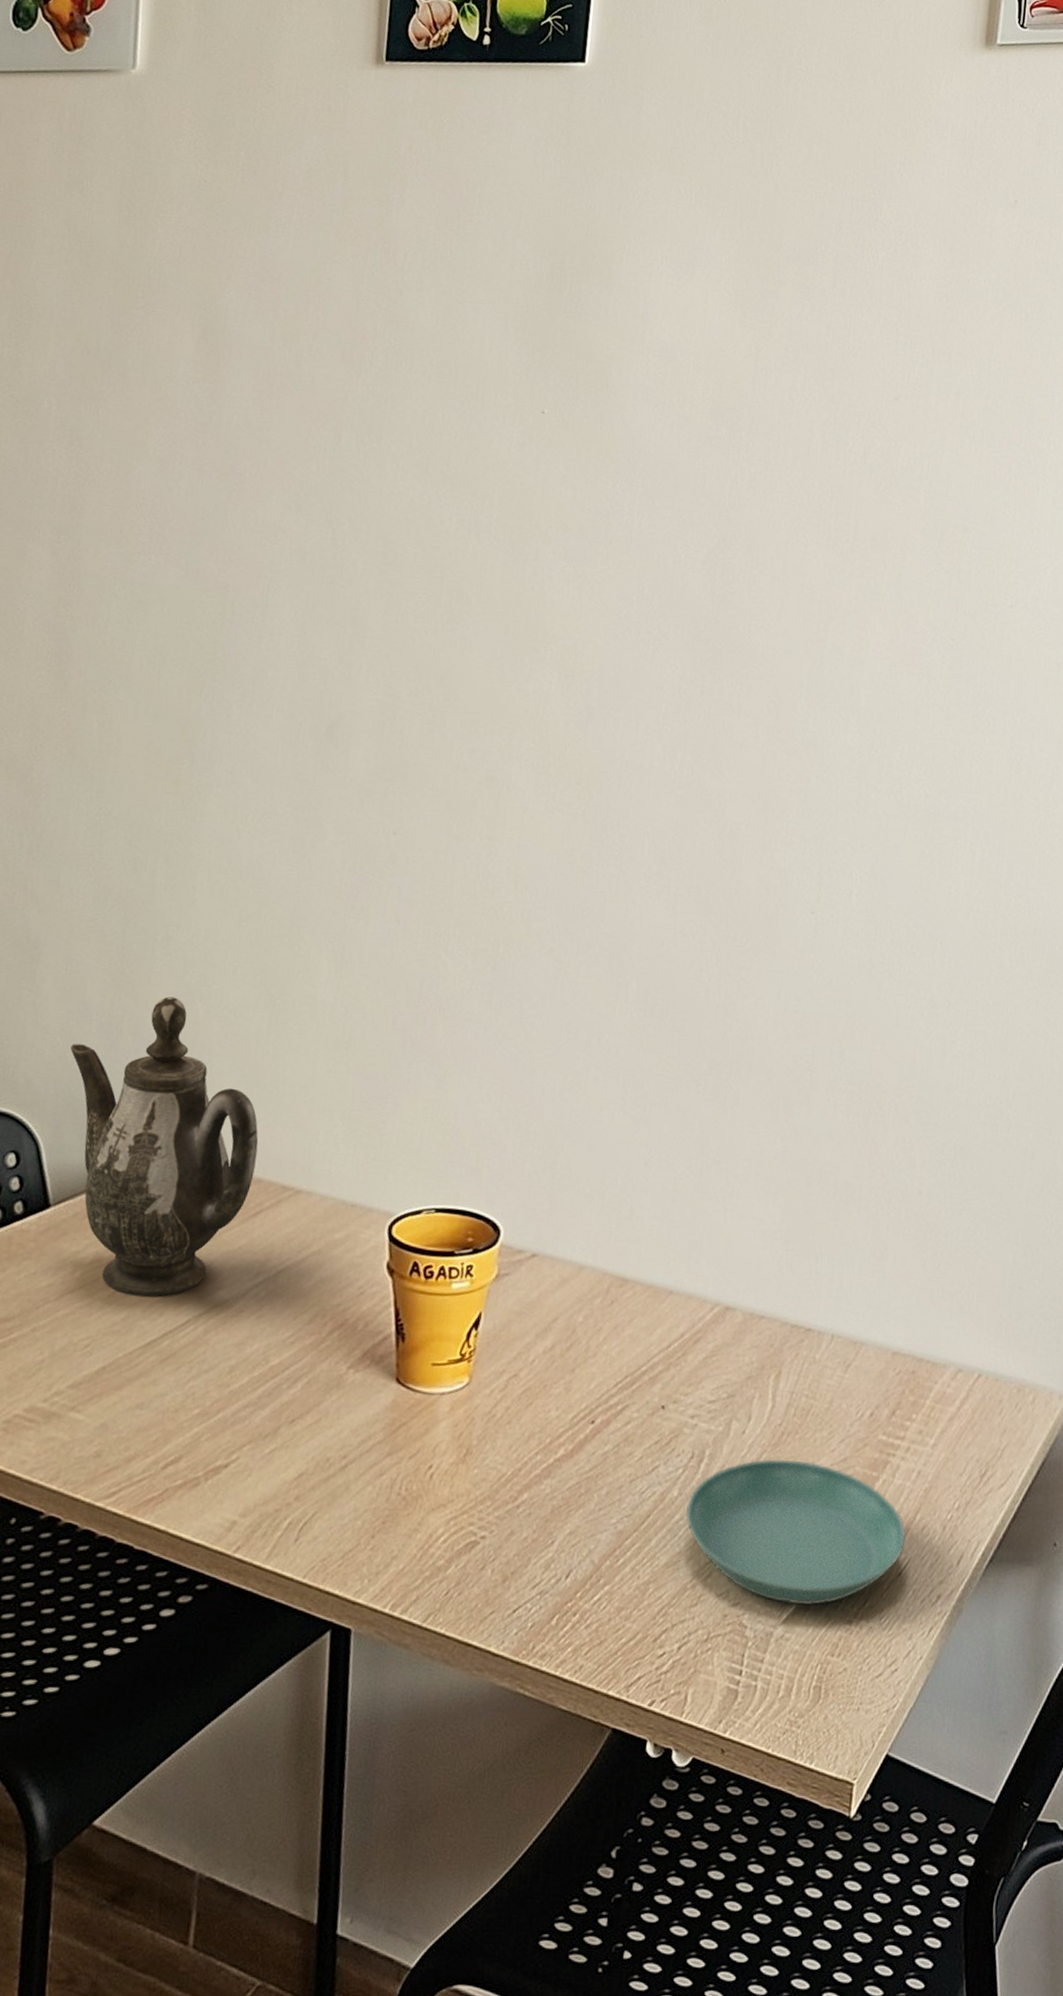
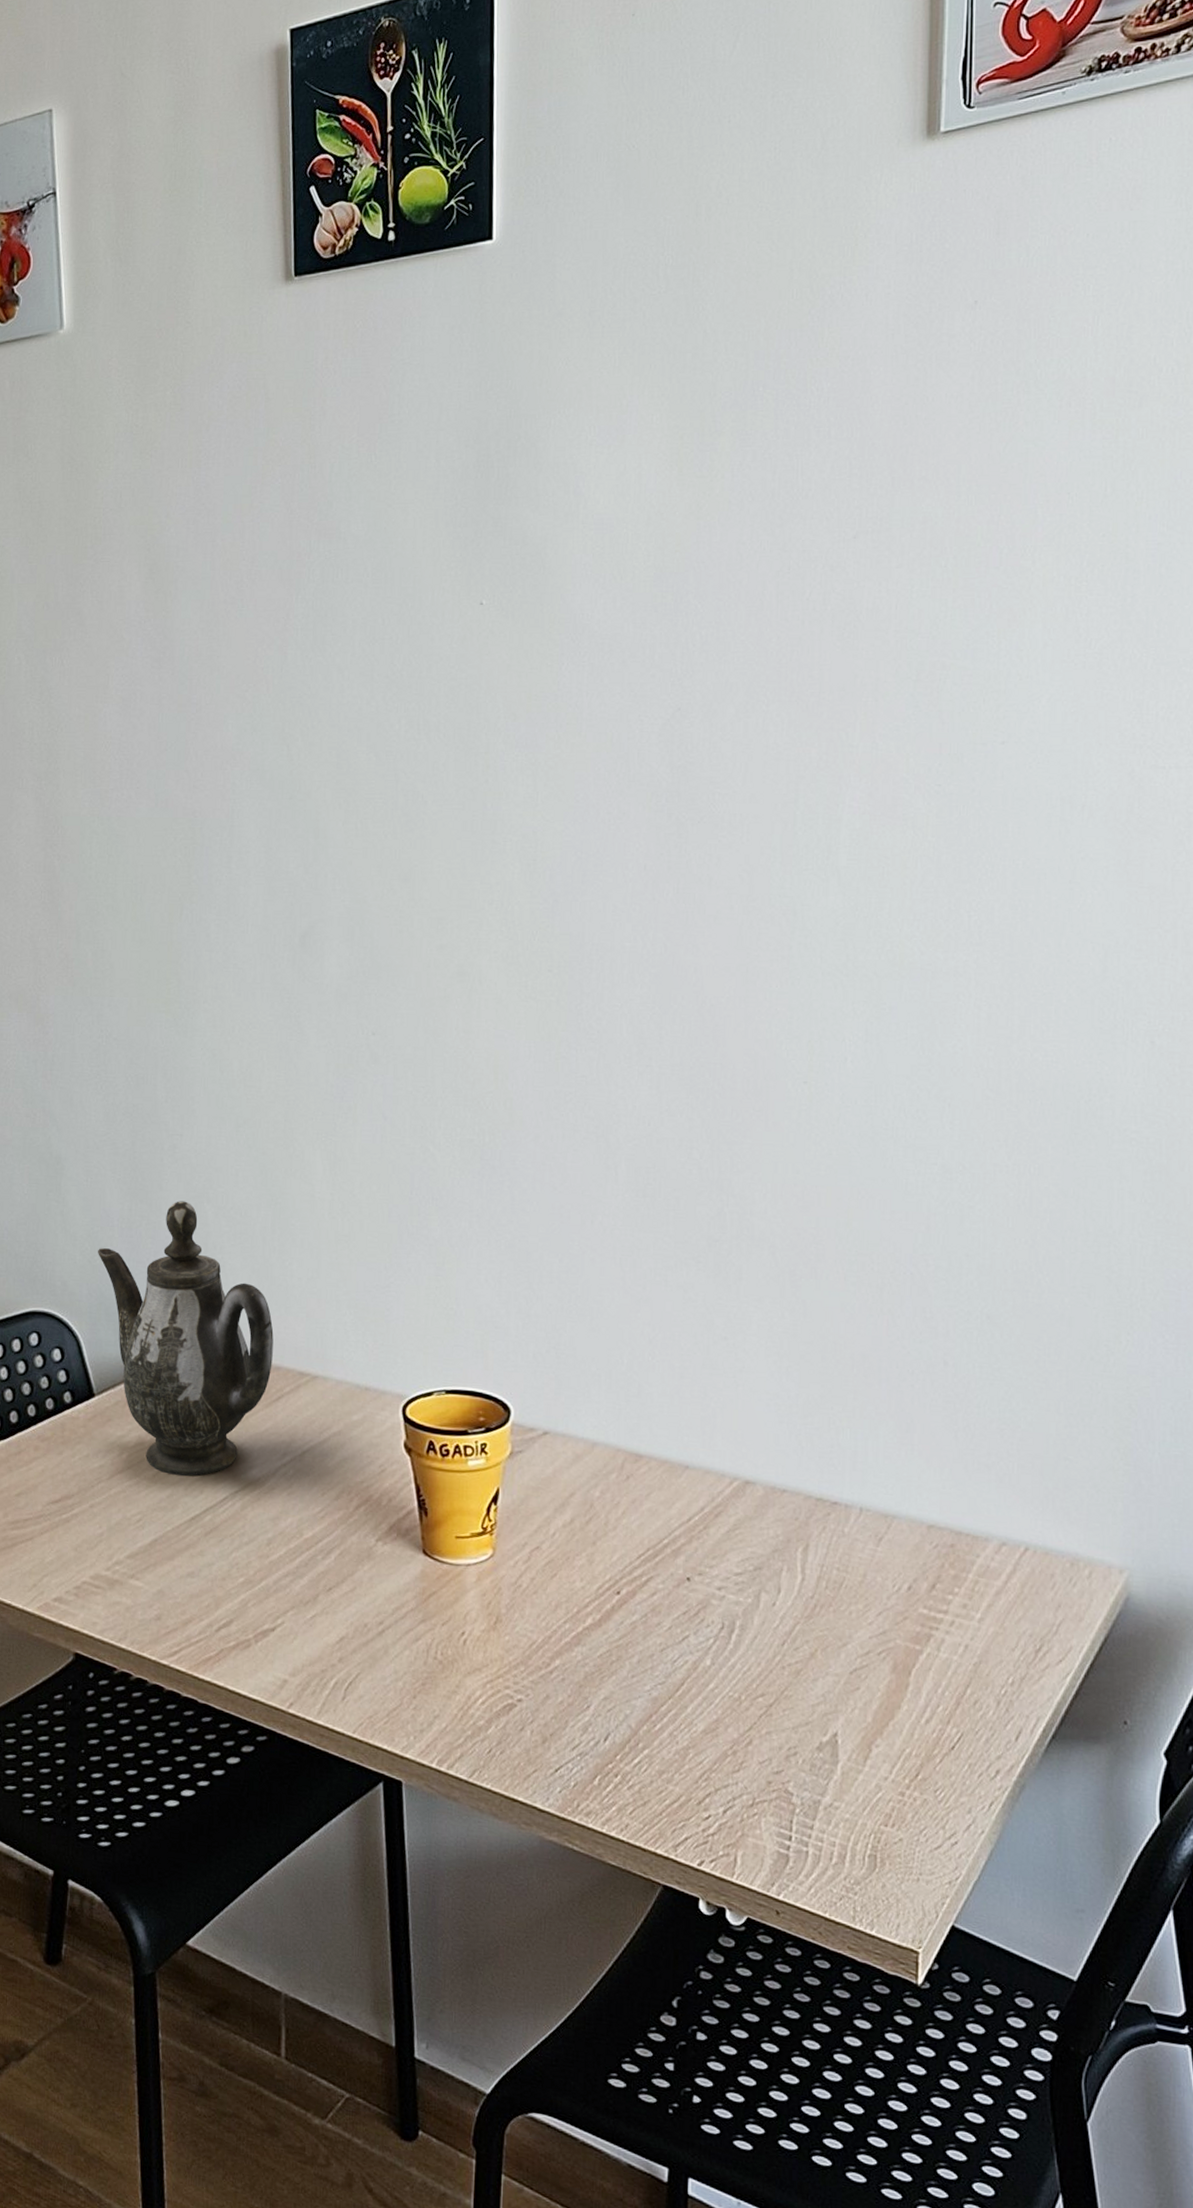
saucer: present [685,1459,906,1606] -> none [720,1631,957,1776]

